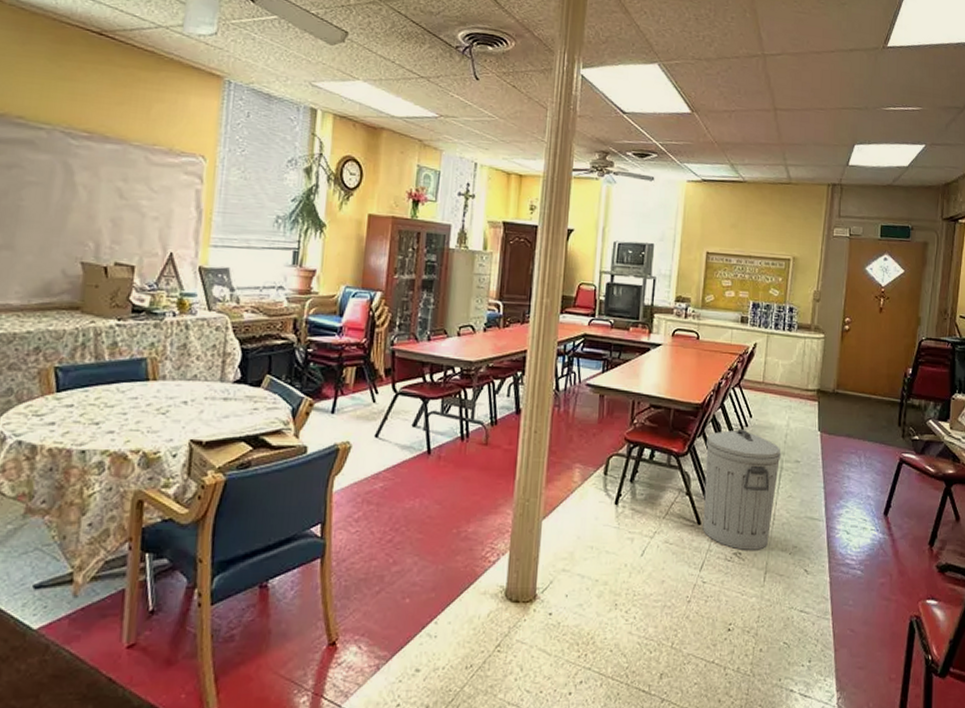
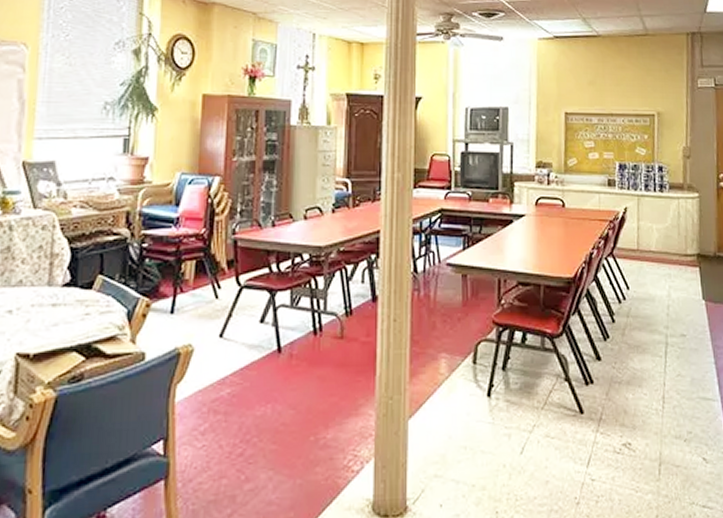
trash can: present [702,429,781,550] -> none [582,303,665,440]

